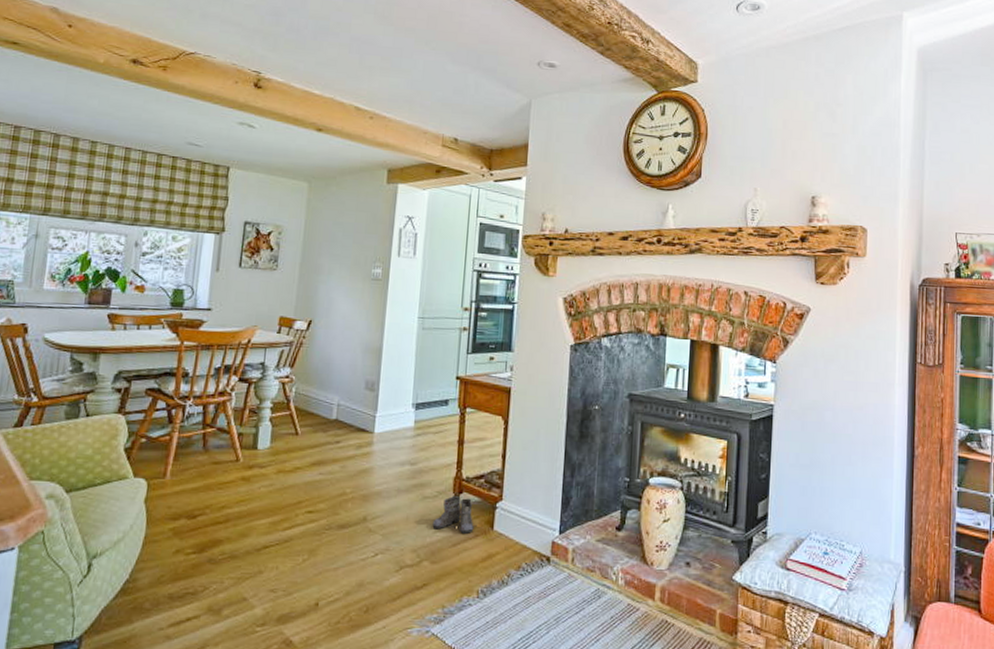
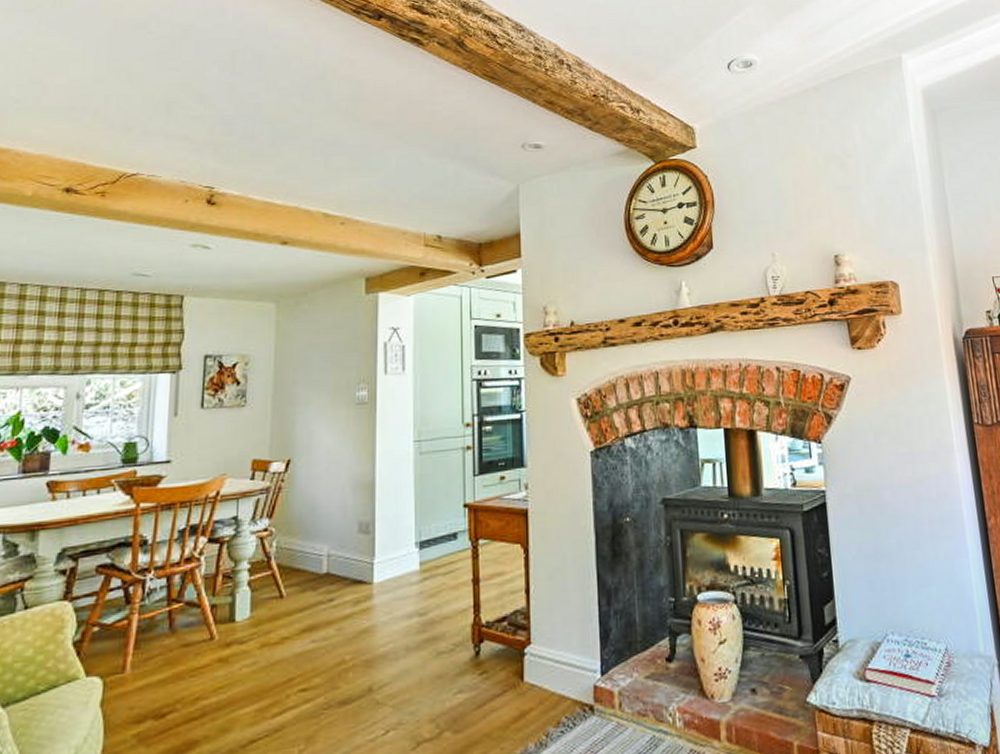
boots: present [432,495,476,534] -> none [451,645,502,691]

